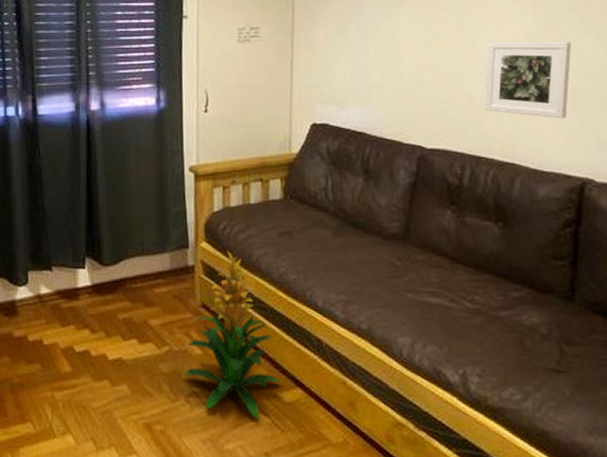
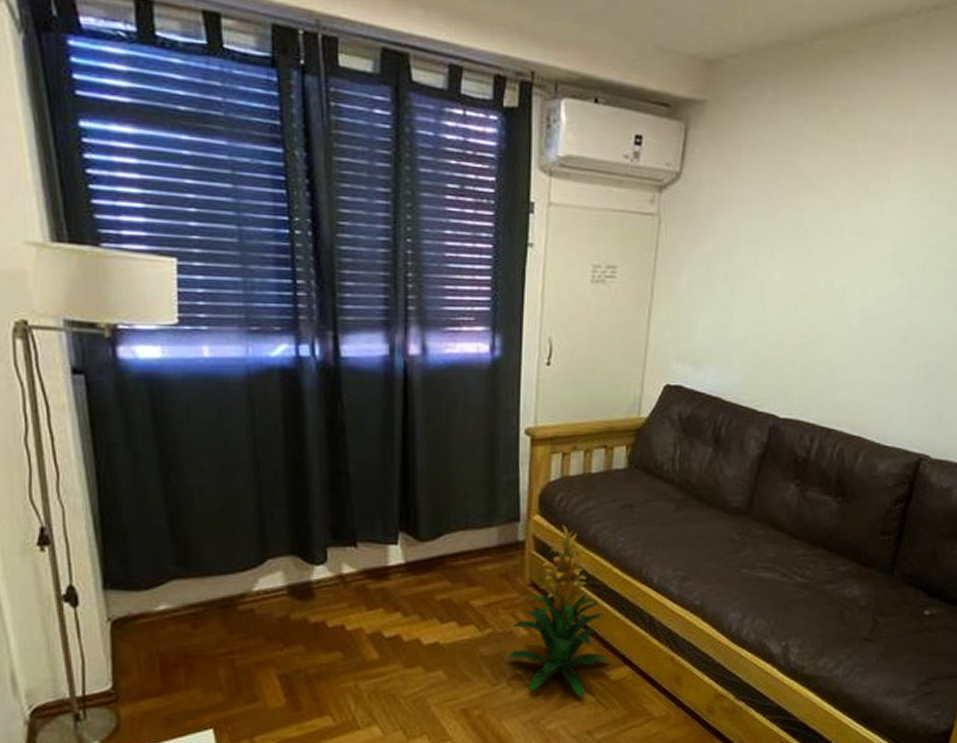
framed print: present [484,41,572,119] -> none [842,304,932,392]

